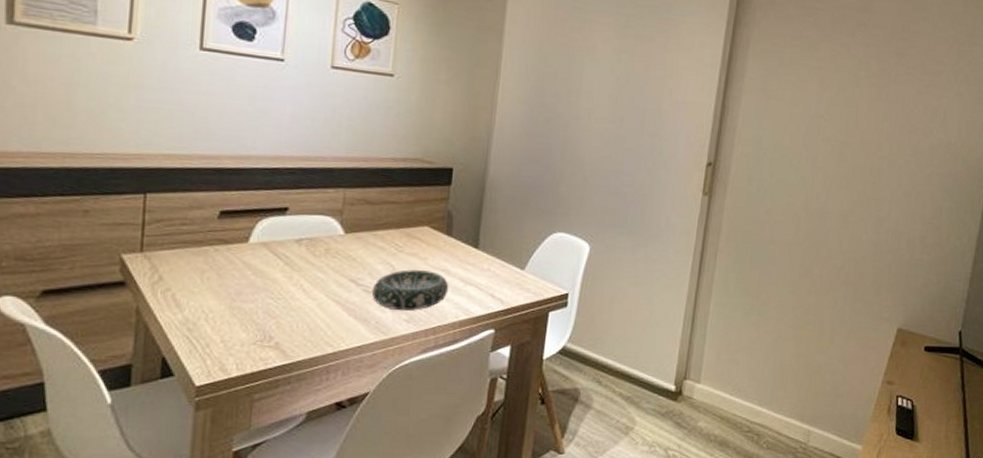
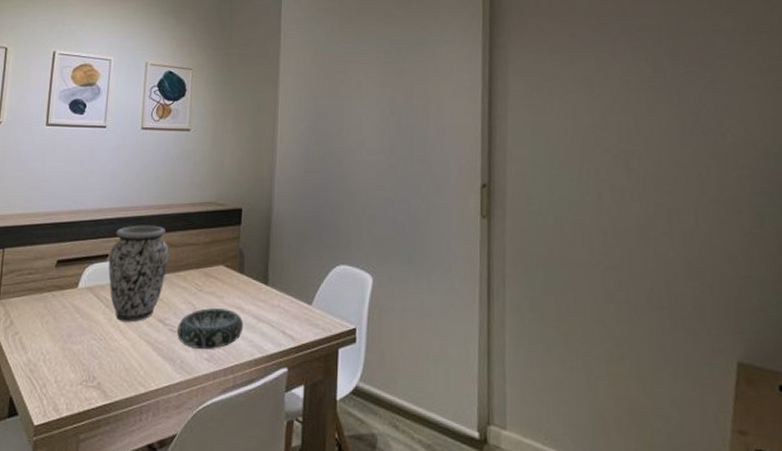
vase: none [287,177,365,282] -> present [108,225,169,323]

